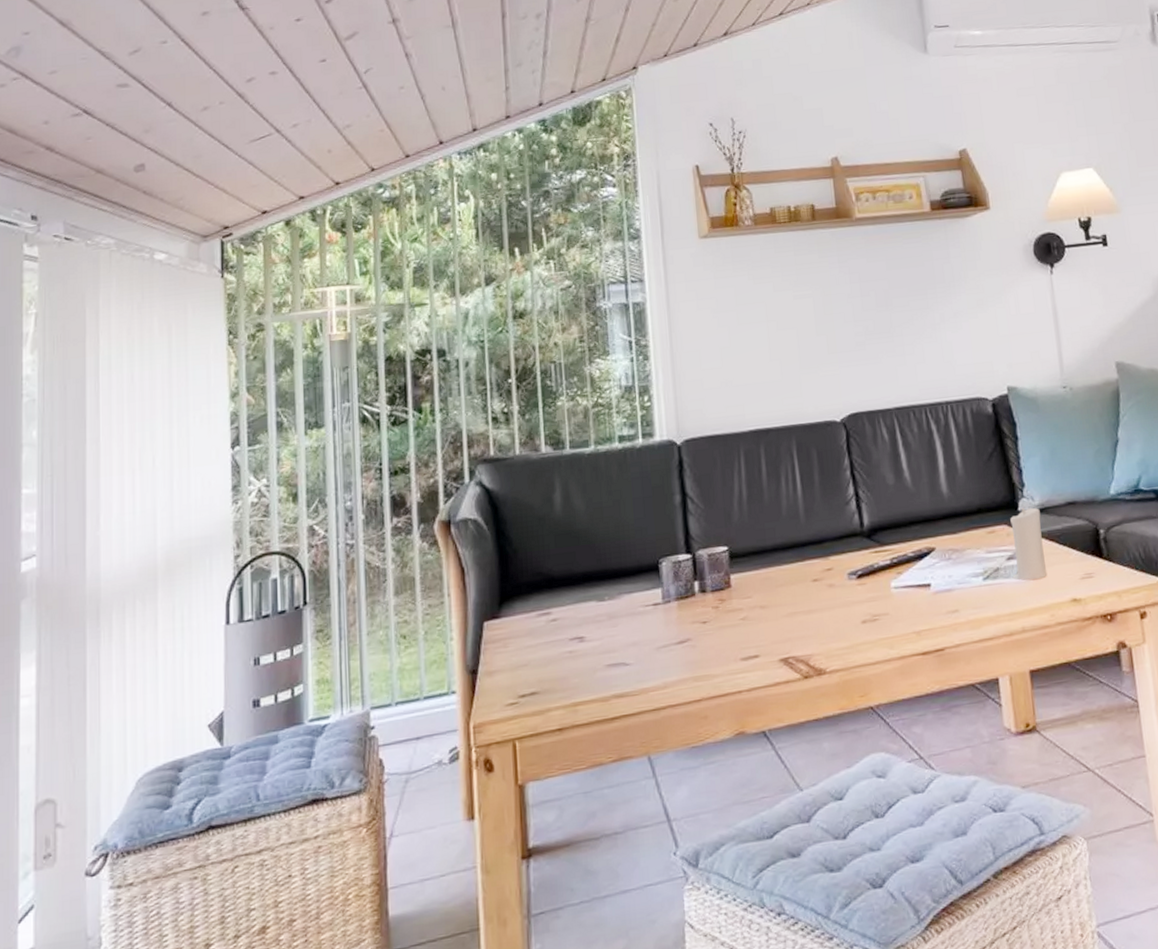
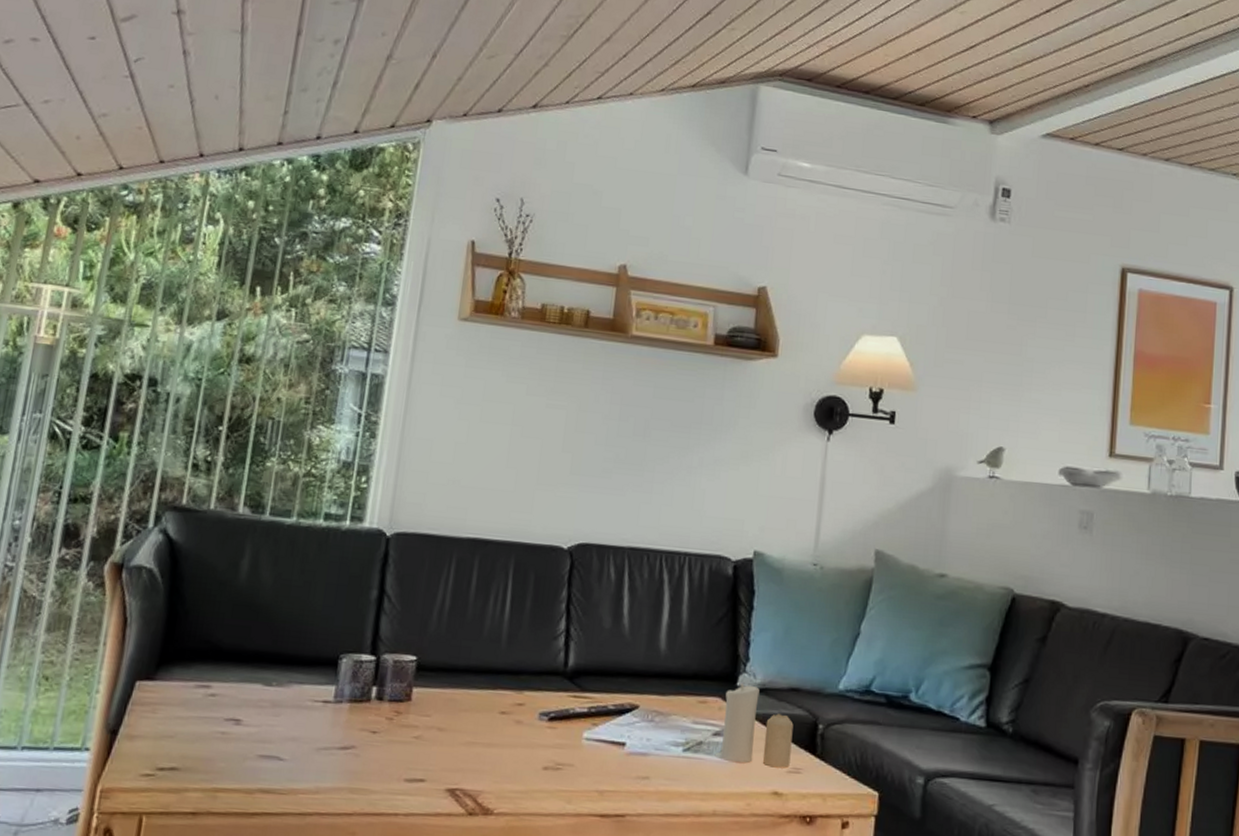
candle: none [1052,528,1082,578] -> present [762,713,794,769]

